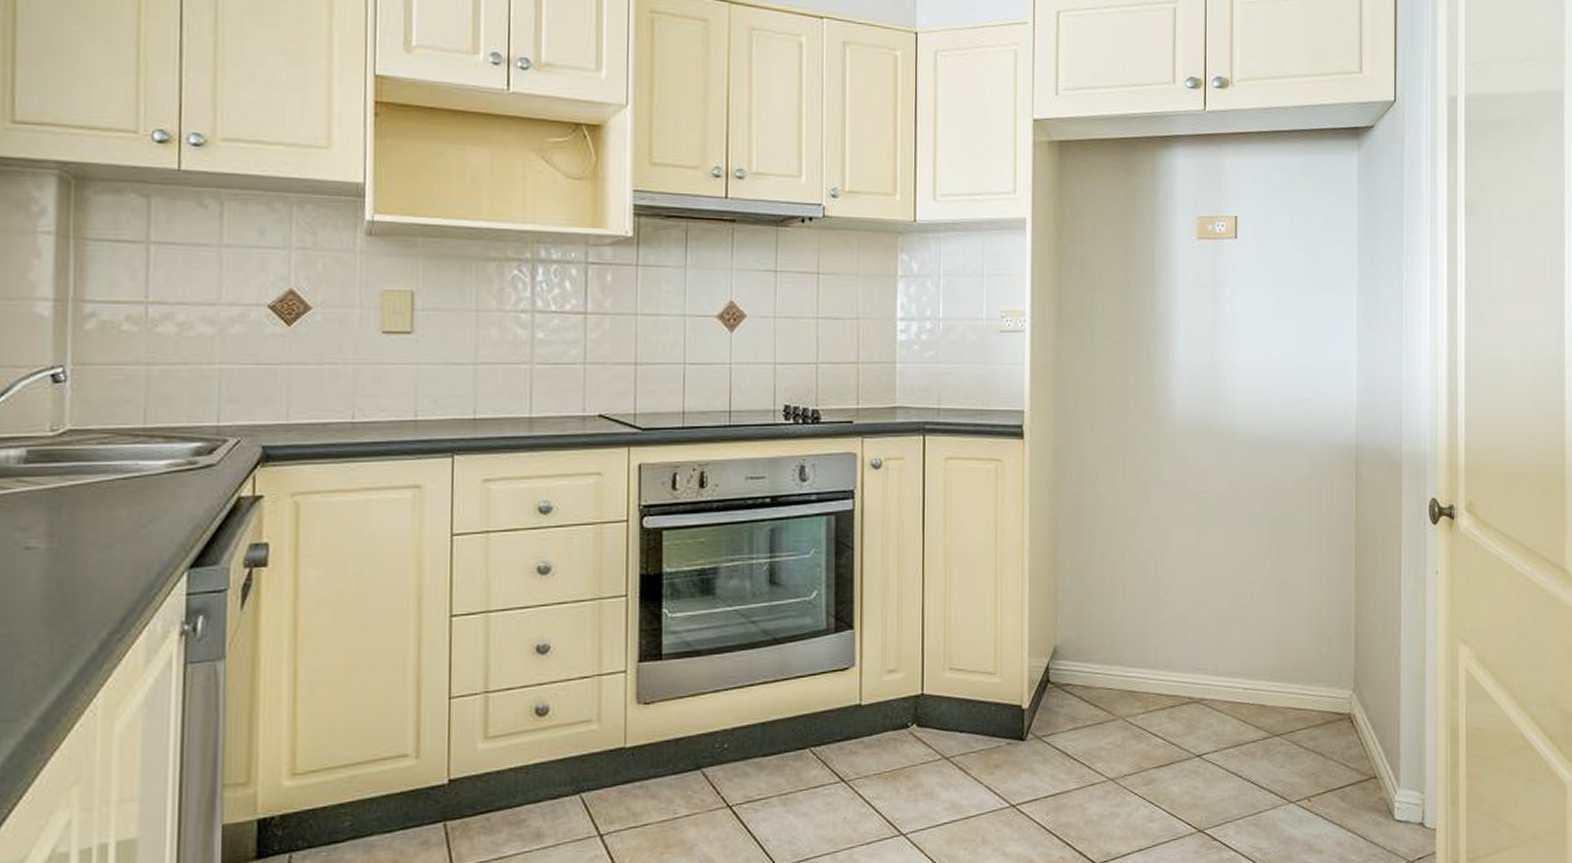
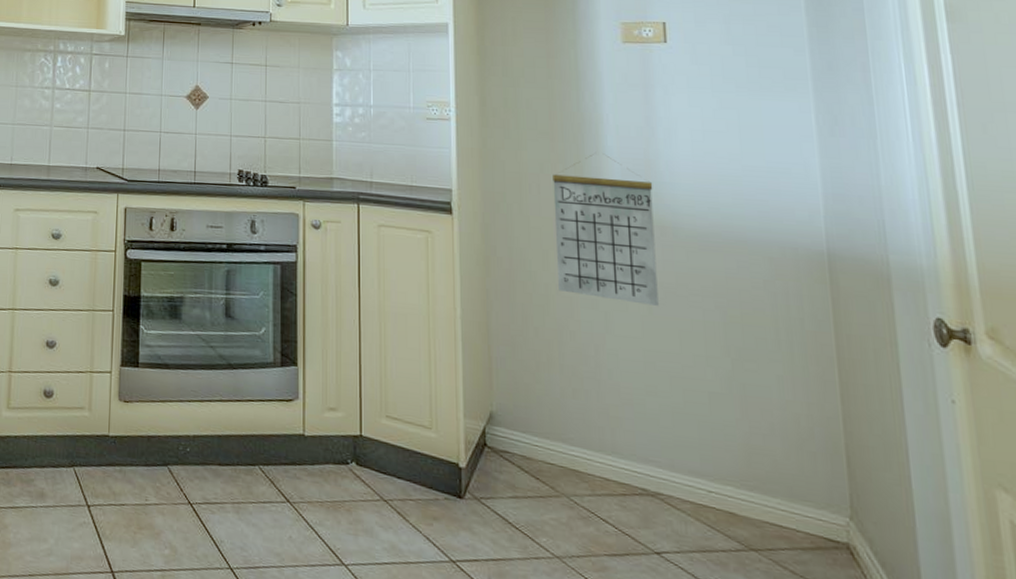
calendar: none [1124,362,1216,515] -> present [552,154,659,306]

